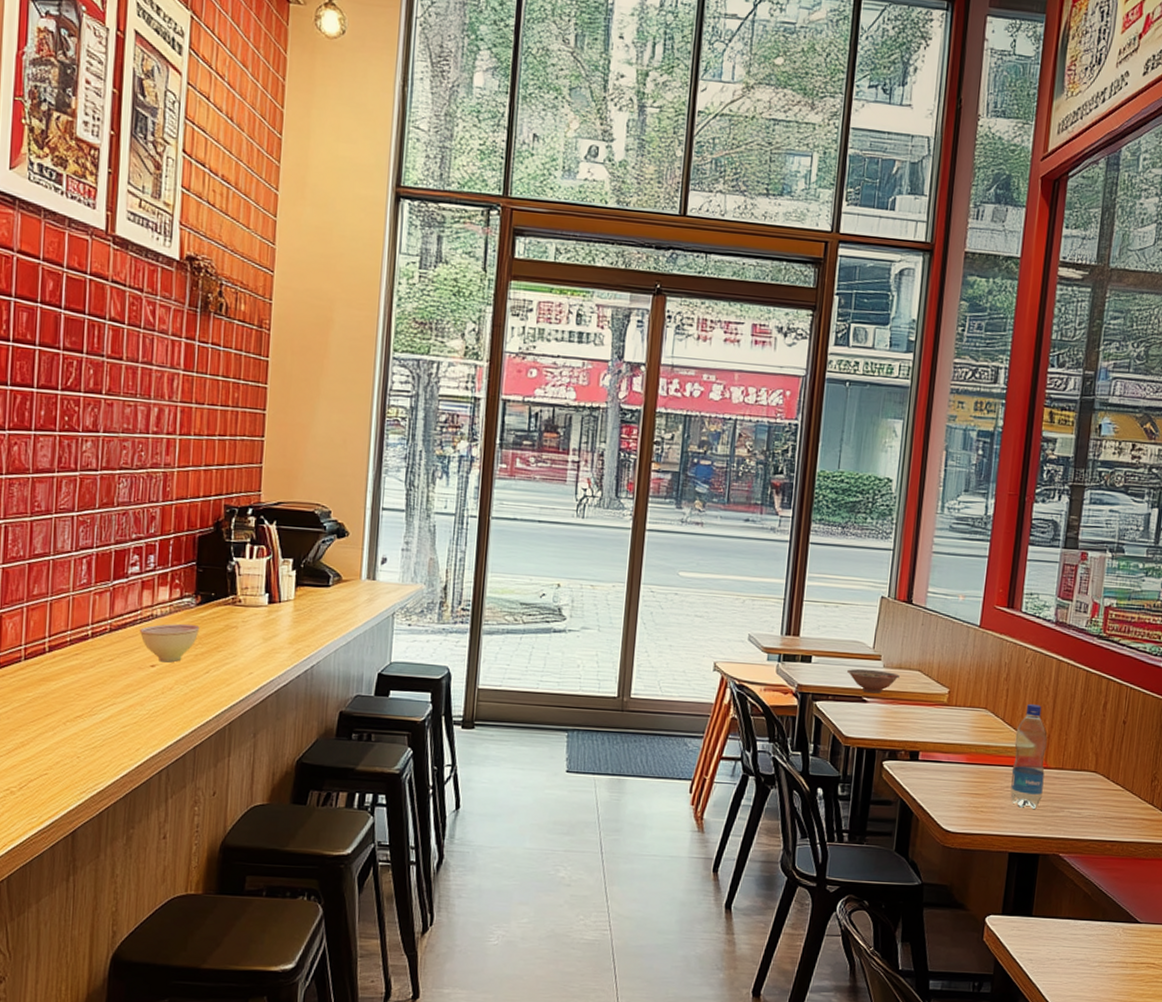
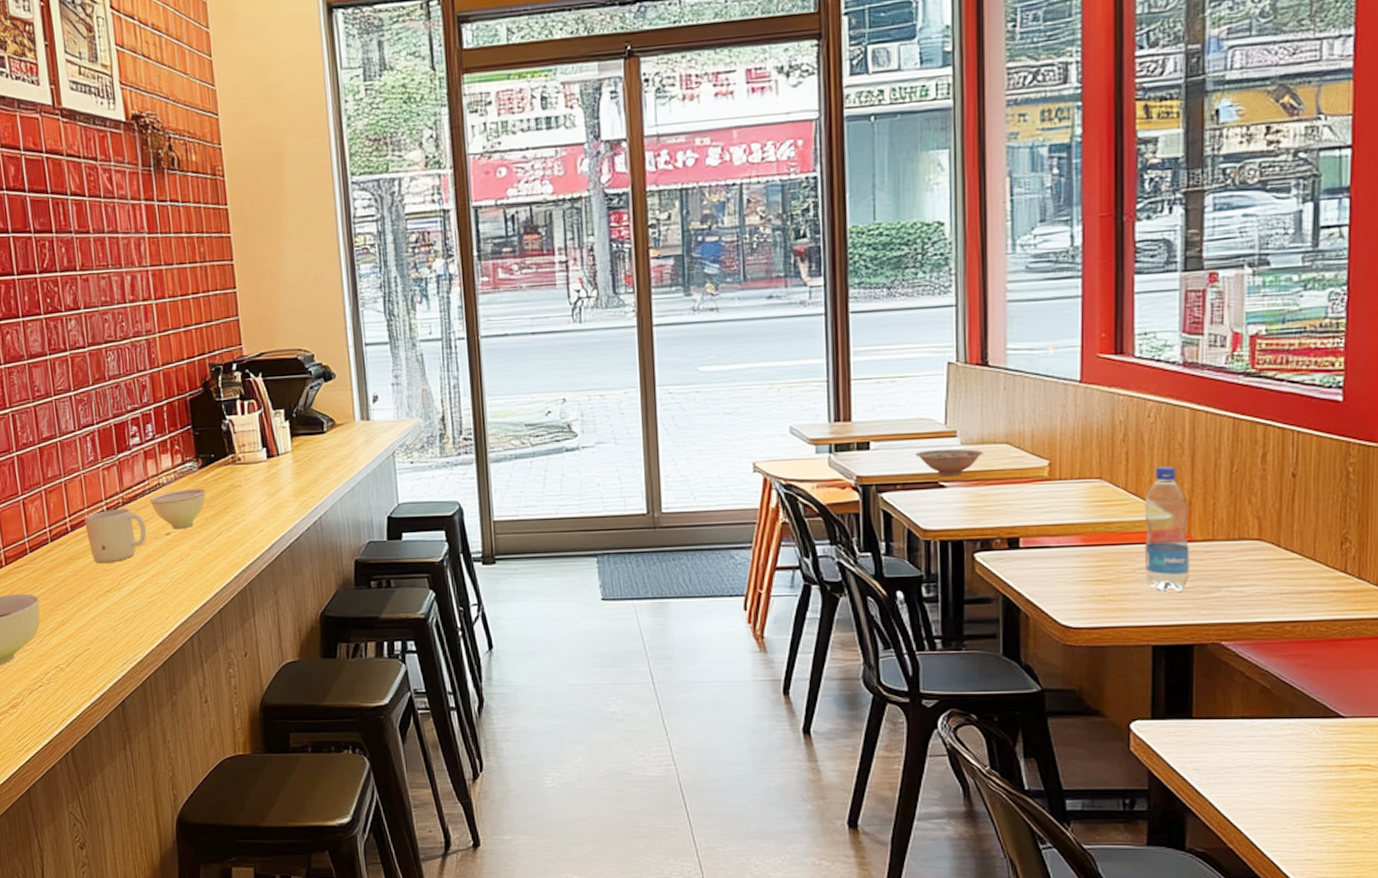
mug: none [65,634,131,689] -> present [84,508,147,564]

